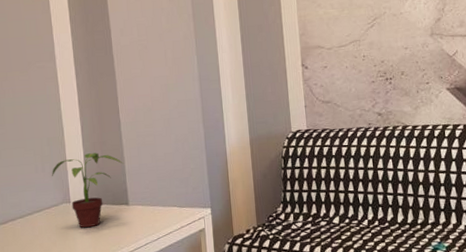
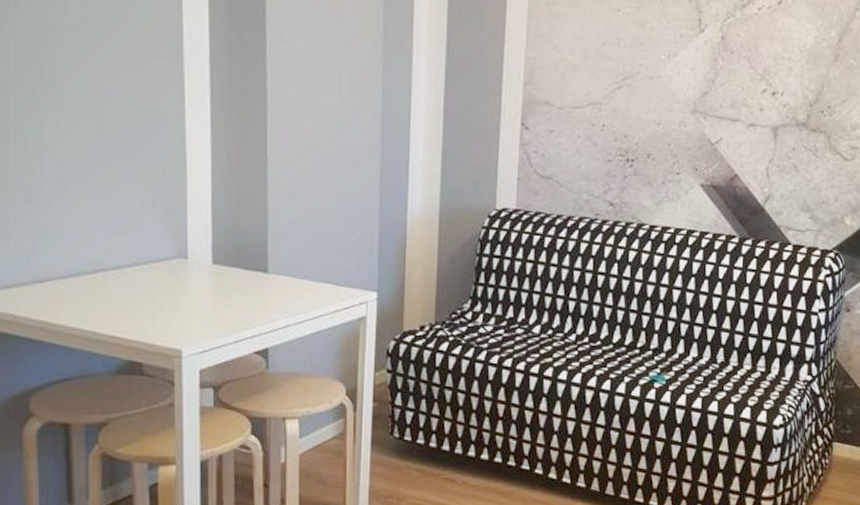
potted plant: present [51,152,124,228] -> none [163,196,267,295]

